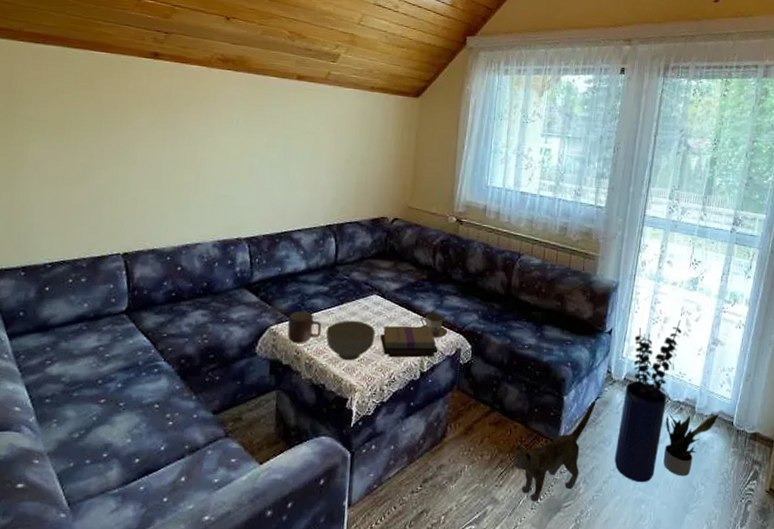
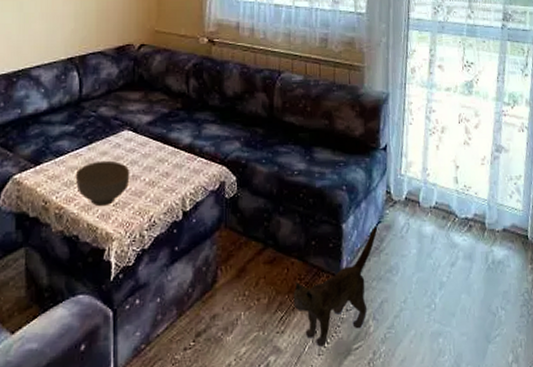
mug: present [287,310,322,345] -> none [32,155,71,193]
books: present [380,325,438,358] -> none [136,160,200,199]
teacup: present [420,313,448,339] -> none [178,145,210,173]
vase: present [614,319,682,483] -> none [404,127,462,314]
potted plant: present [663,414,719,477] -> none [455,228,512,302]

